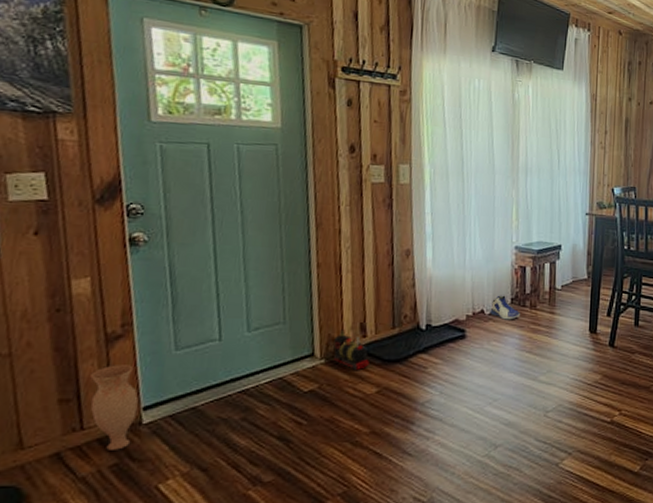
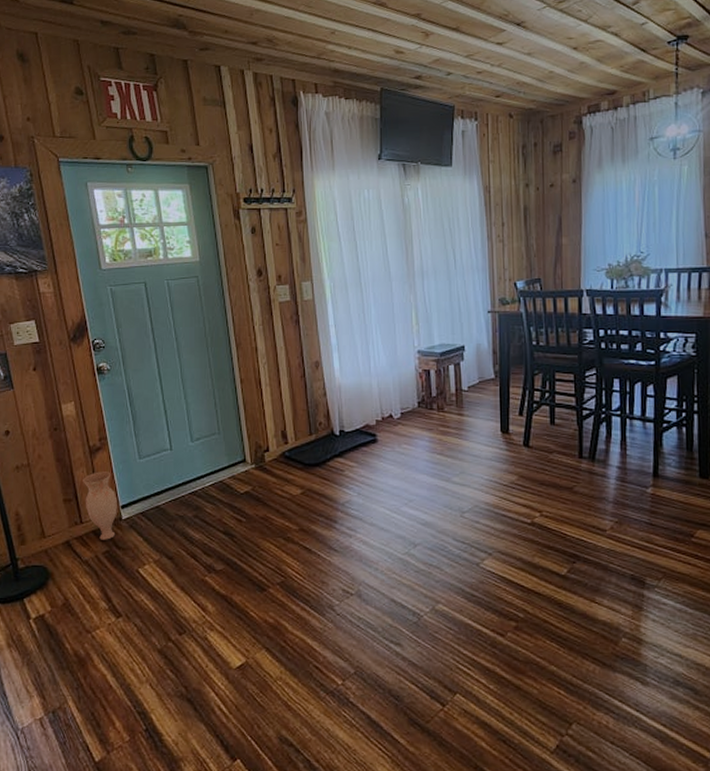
toy train: present [333,329,369,370] -> none [261,437,293,473]
sneaker: present [490,295,520,320] -> none [398,399,428,423]

